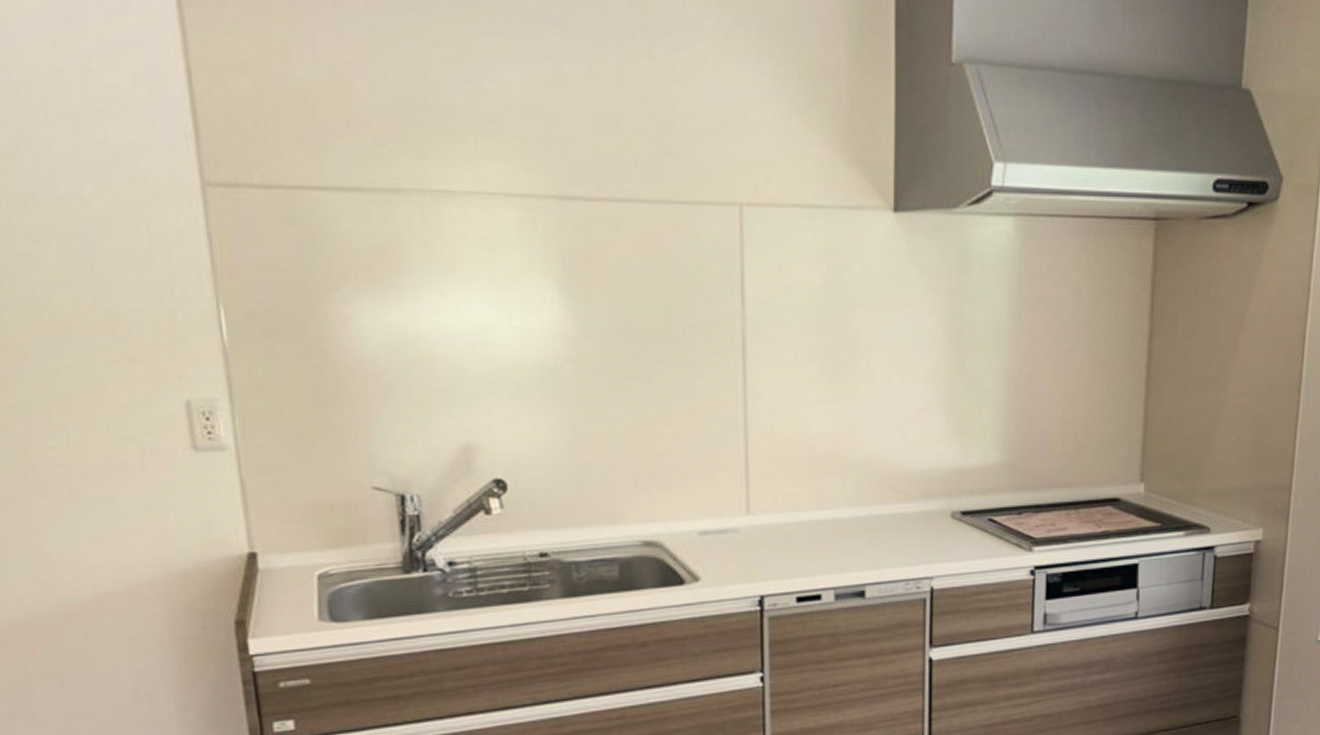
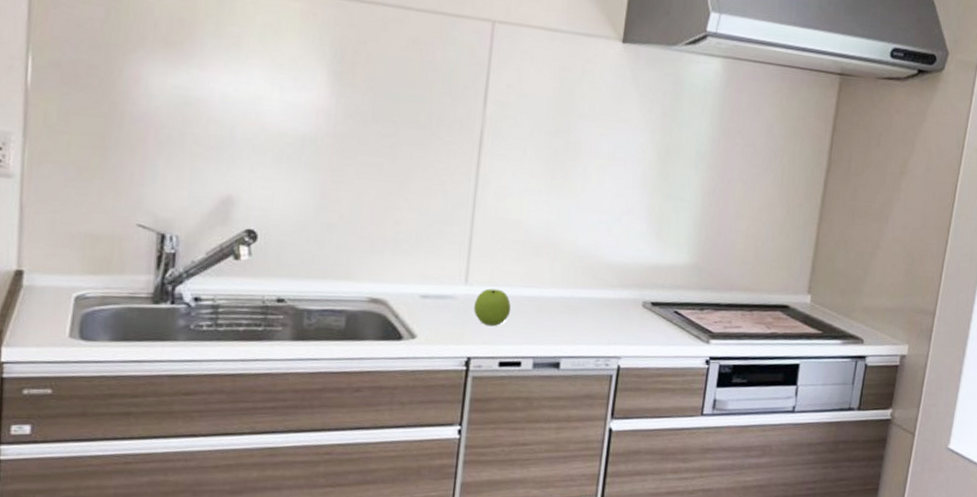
apple: none [760,516,803,558] -> present [474,288,511,326]

